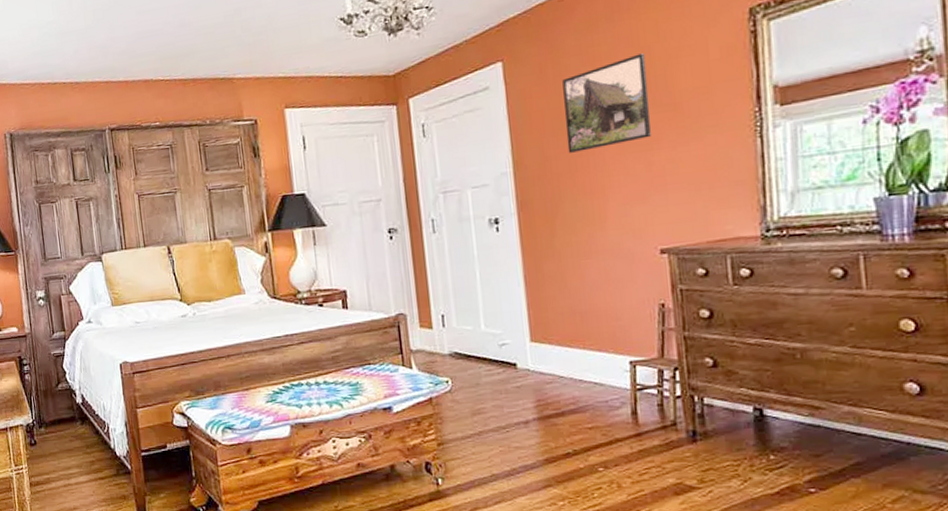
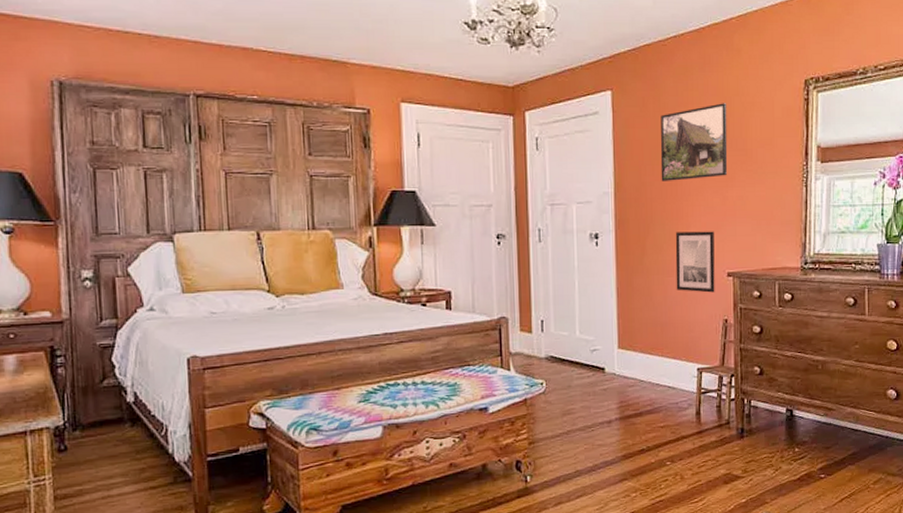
wall art: none [590,202,646,275] -> present [675,231,715,293]

